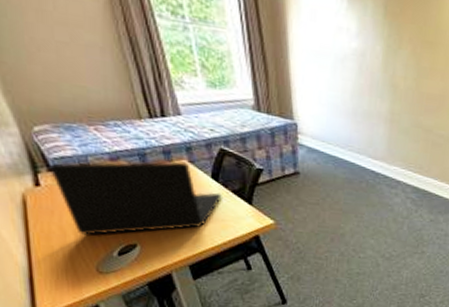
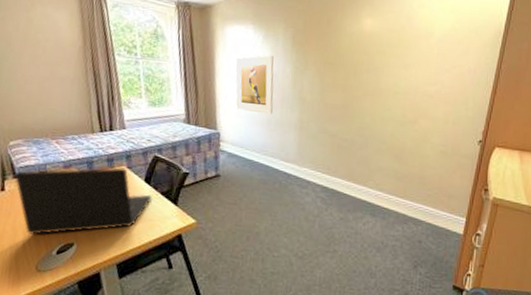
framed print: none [313,27,362,103] -> present [235,55,274,114]

